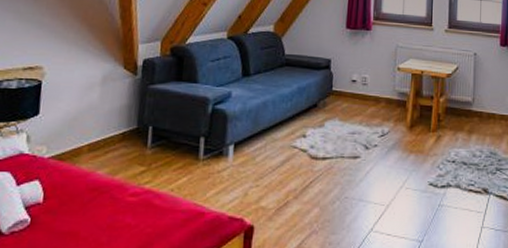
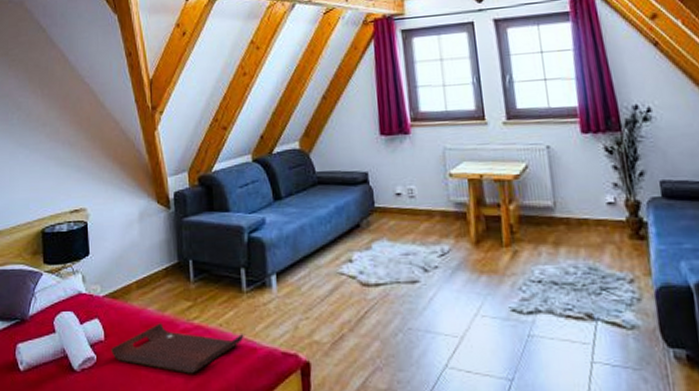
serving tray: none [49,187,194,237] -> present [111,323,244,374]

